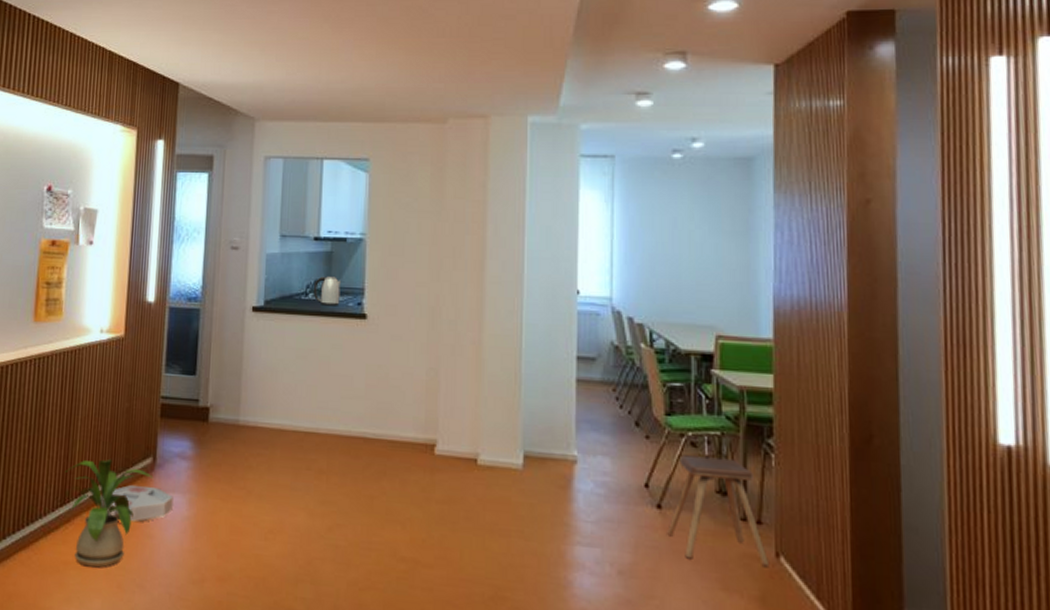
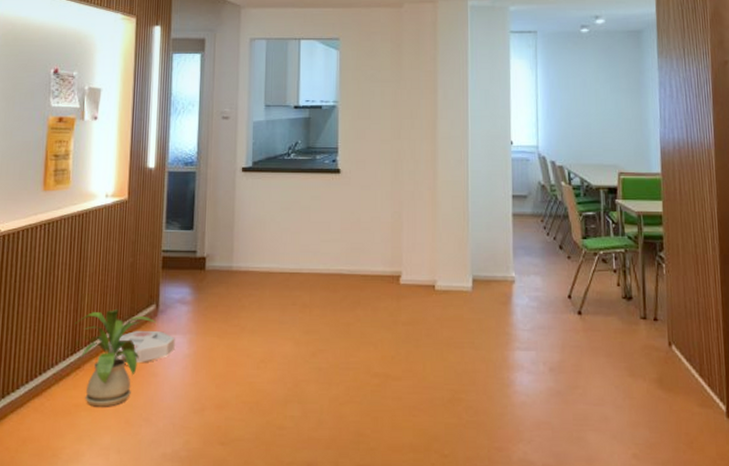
kettle: present [313,276,341,306] -> none [294,139,318,164]
music stool: present [667,455,770,566] -> none [586,270,665,354]

